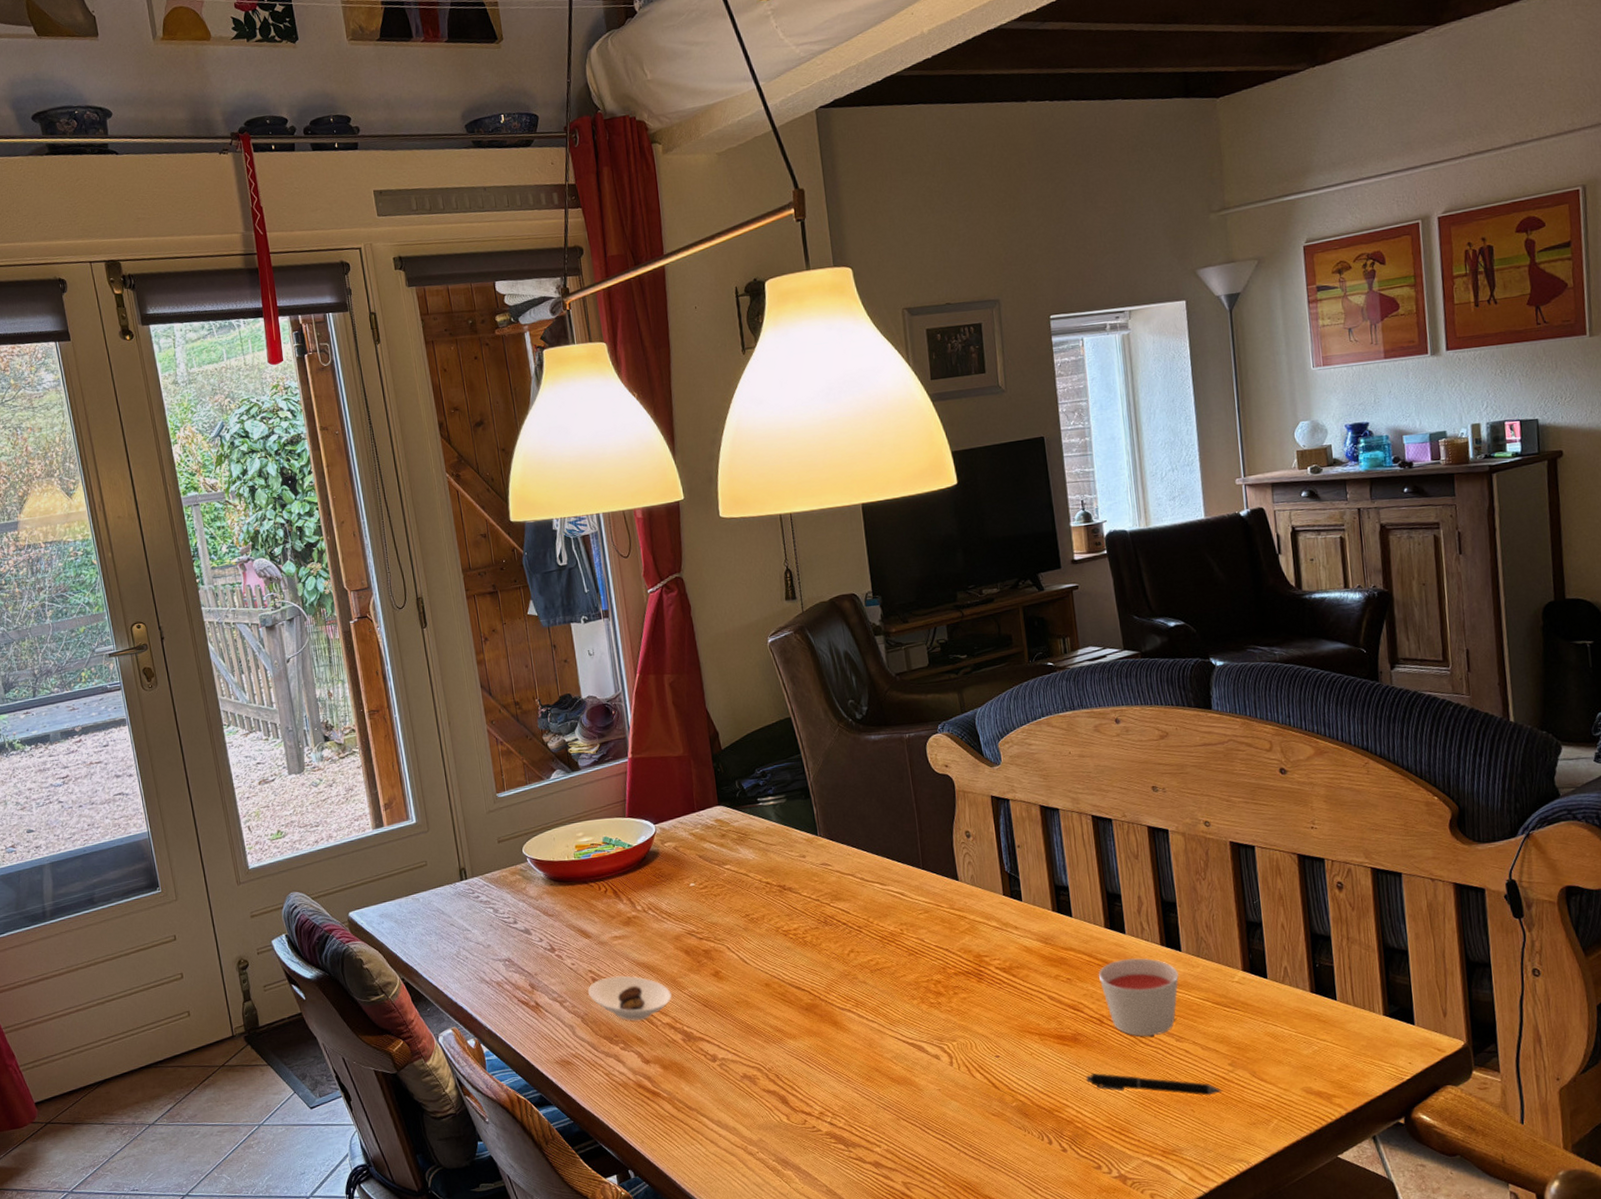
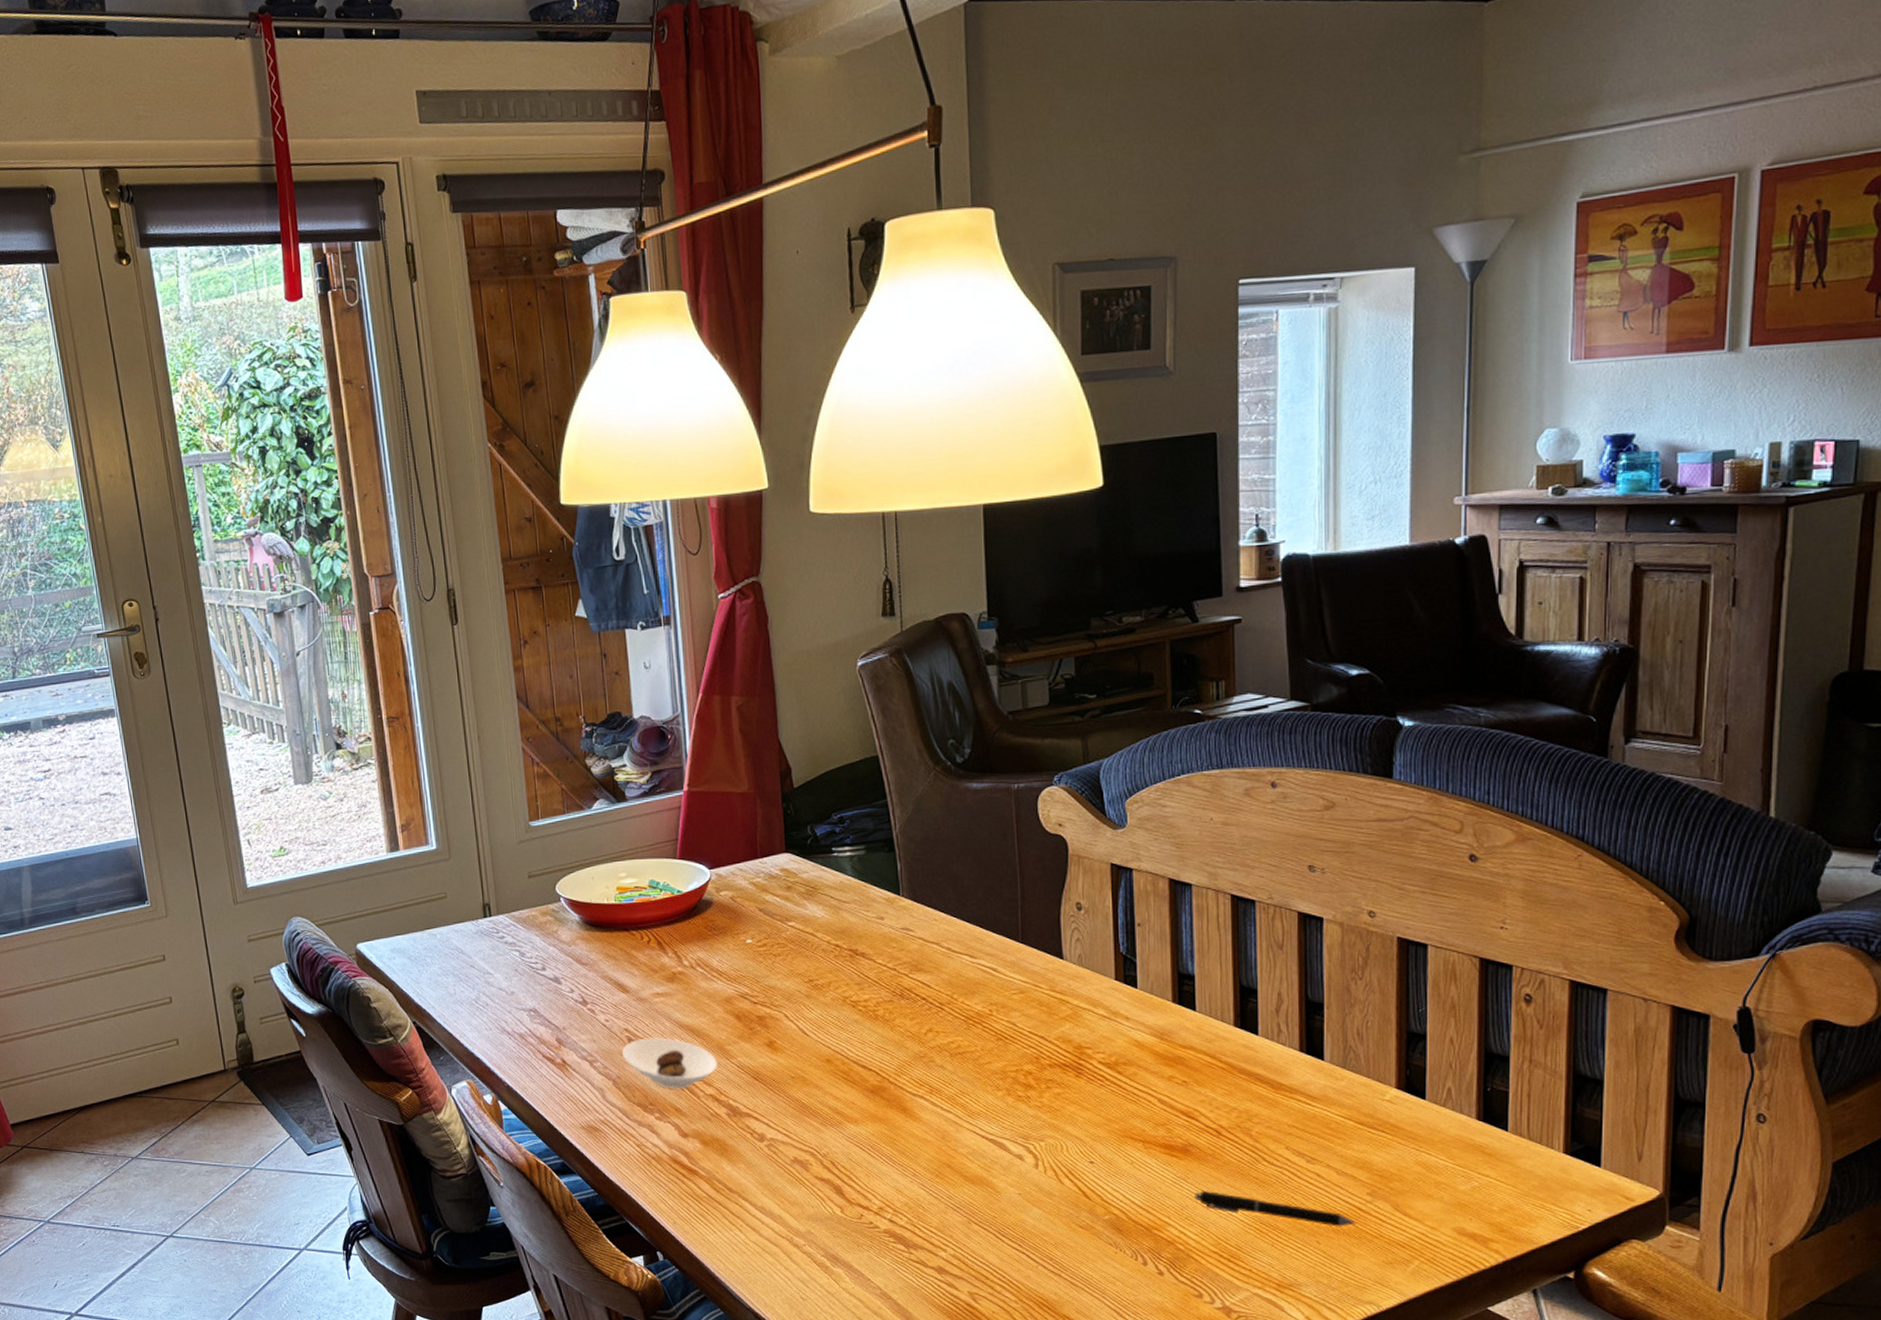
candle: present [1098,957,1179,1037] -> none [1220,1063,1318,1155]

